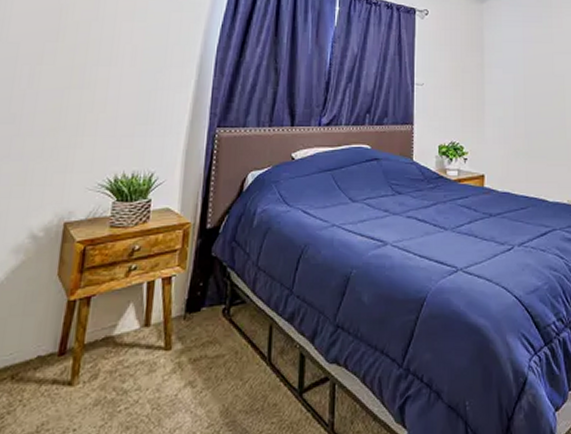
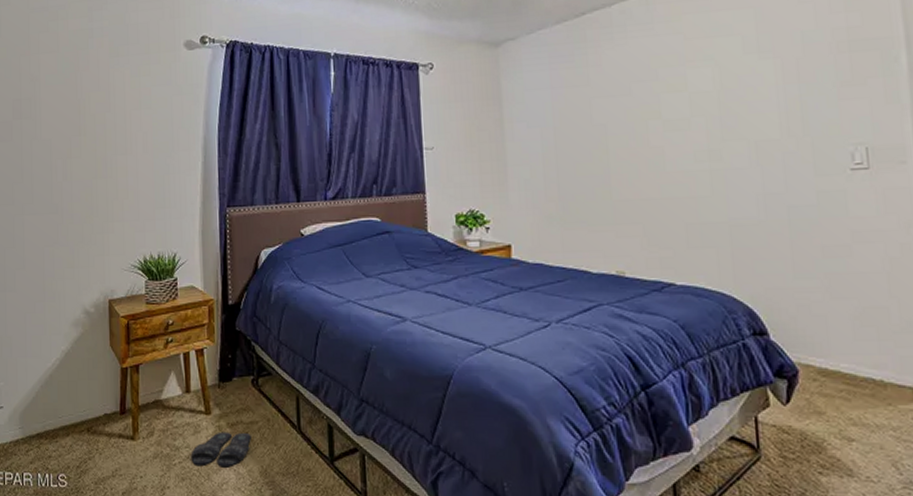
slippers: none [140,367,215,411] -> present [190,431,251,468]

